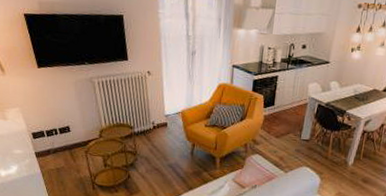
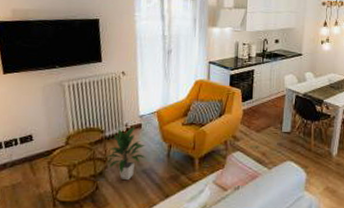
indoor plant: none [137,125,172,172] -> present [107,127,147,180]

